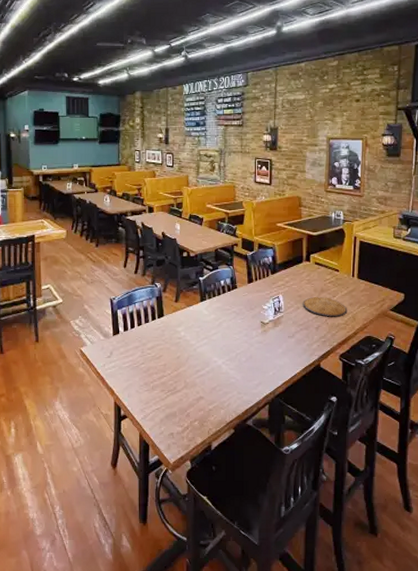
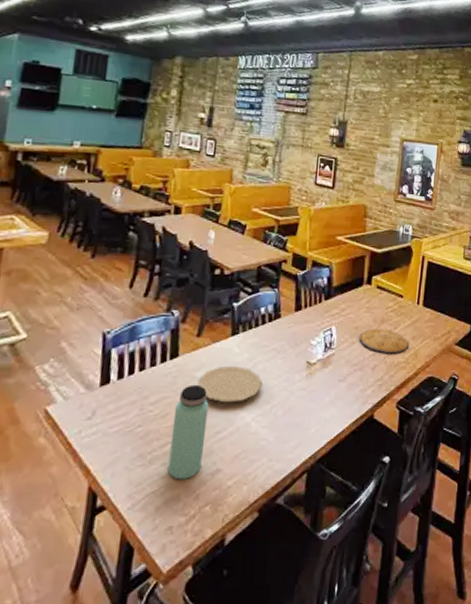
bottle: none [165,336,190,402] -> present [167,384,209,480]
plate: none [179,324,227,350] -> present [197,366,262,403]

